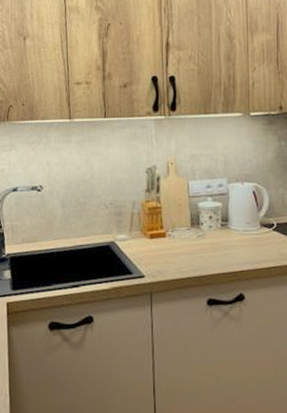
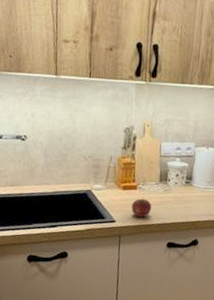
apple: none [161,246,185,270] -> present [131,197,152,218]

